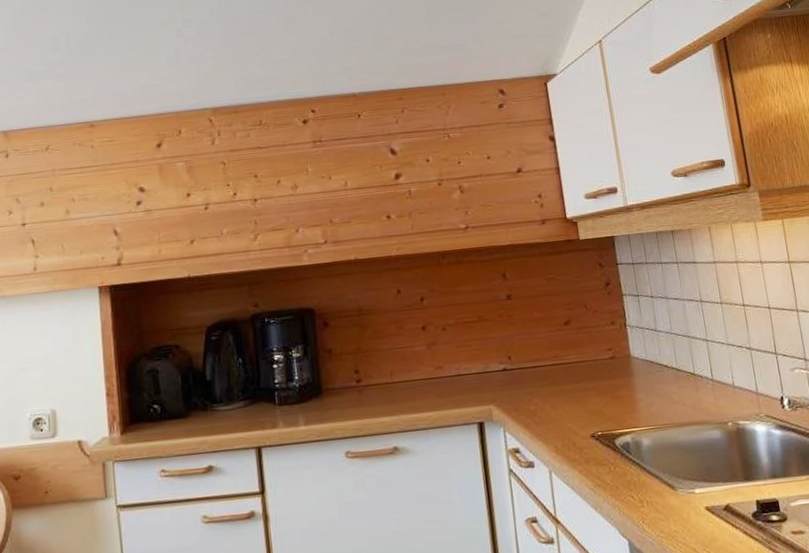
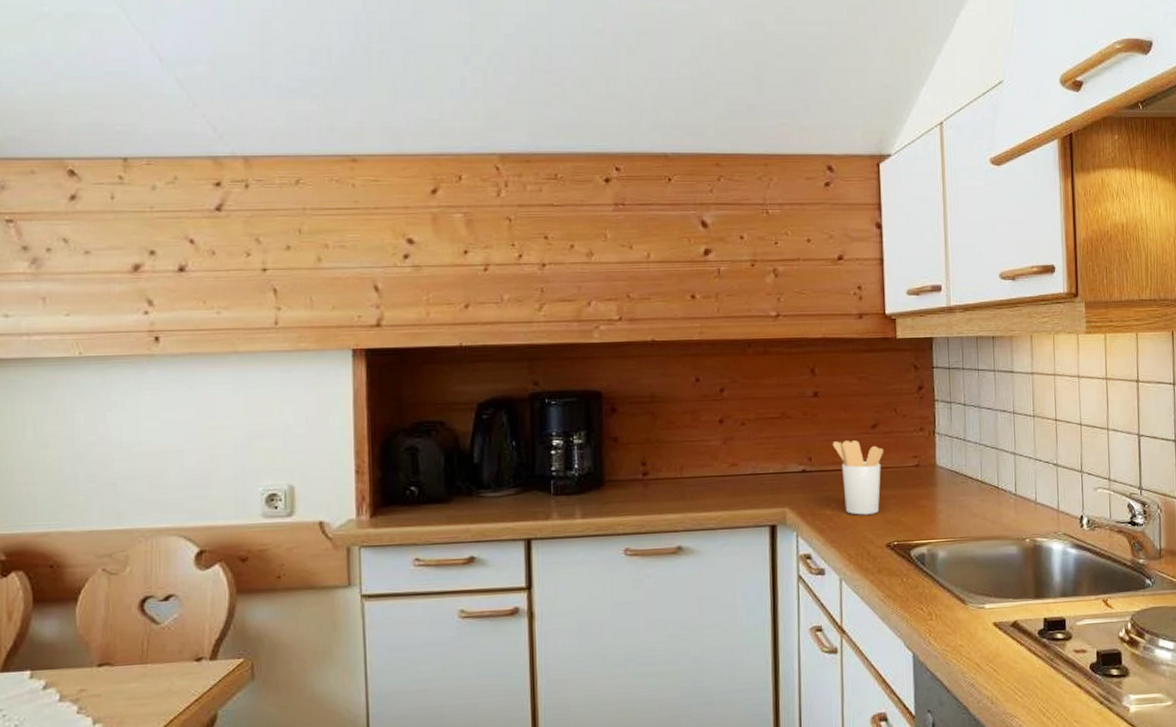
utensil holder: none [529,337,581,409] -> present [832,440,884,515]

